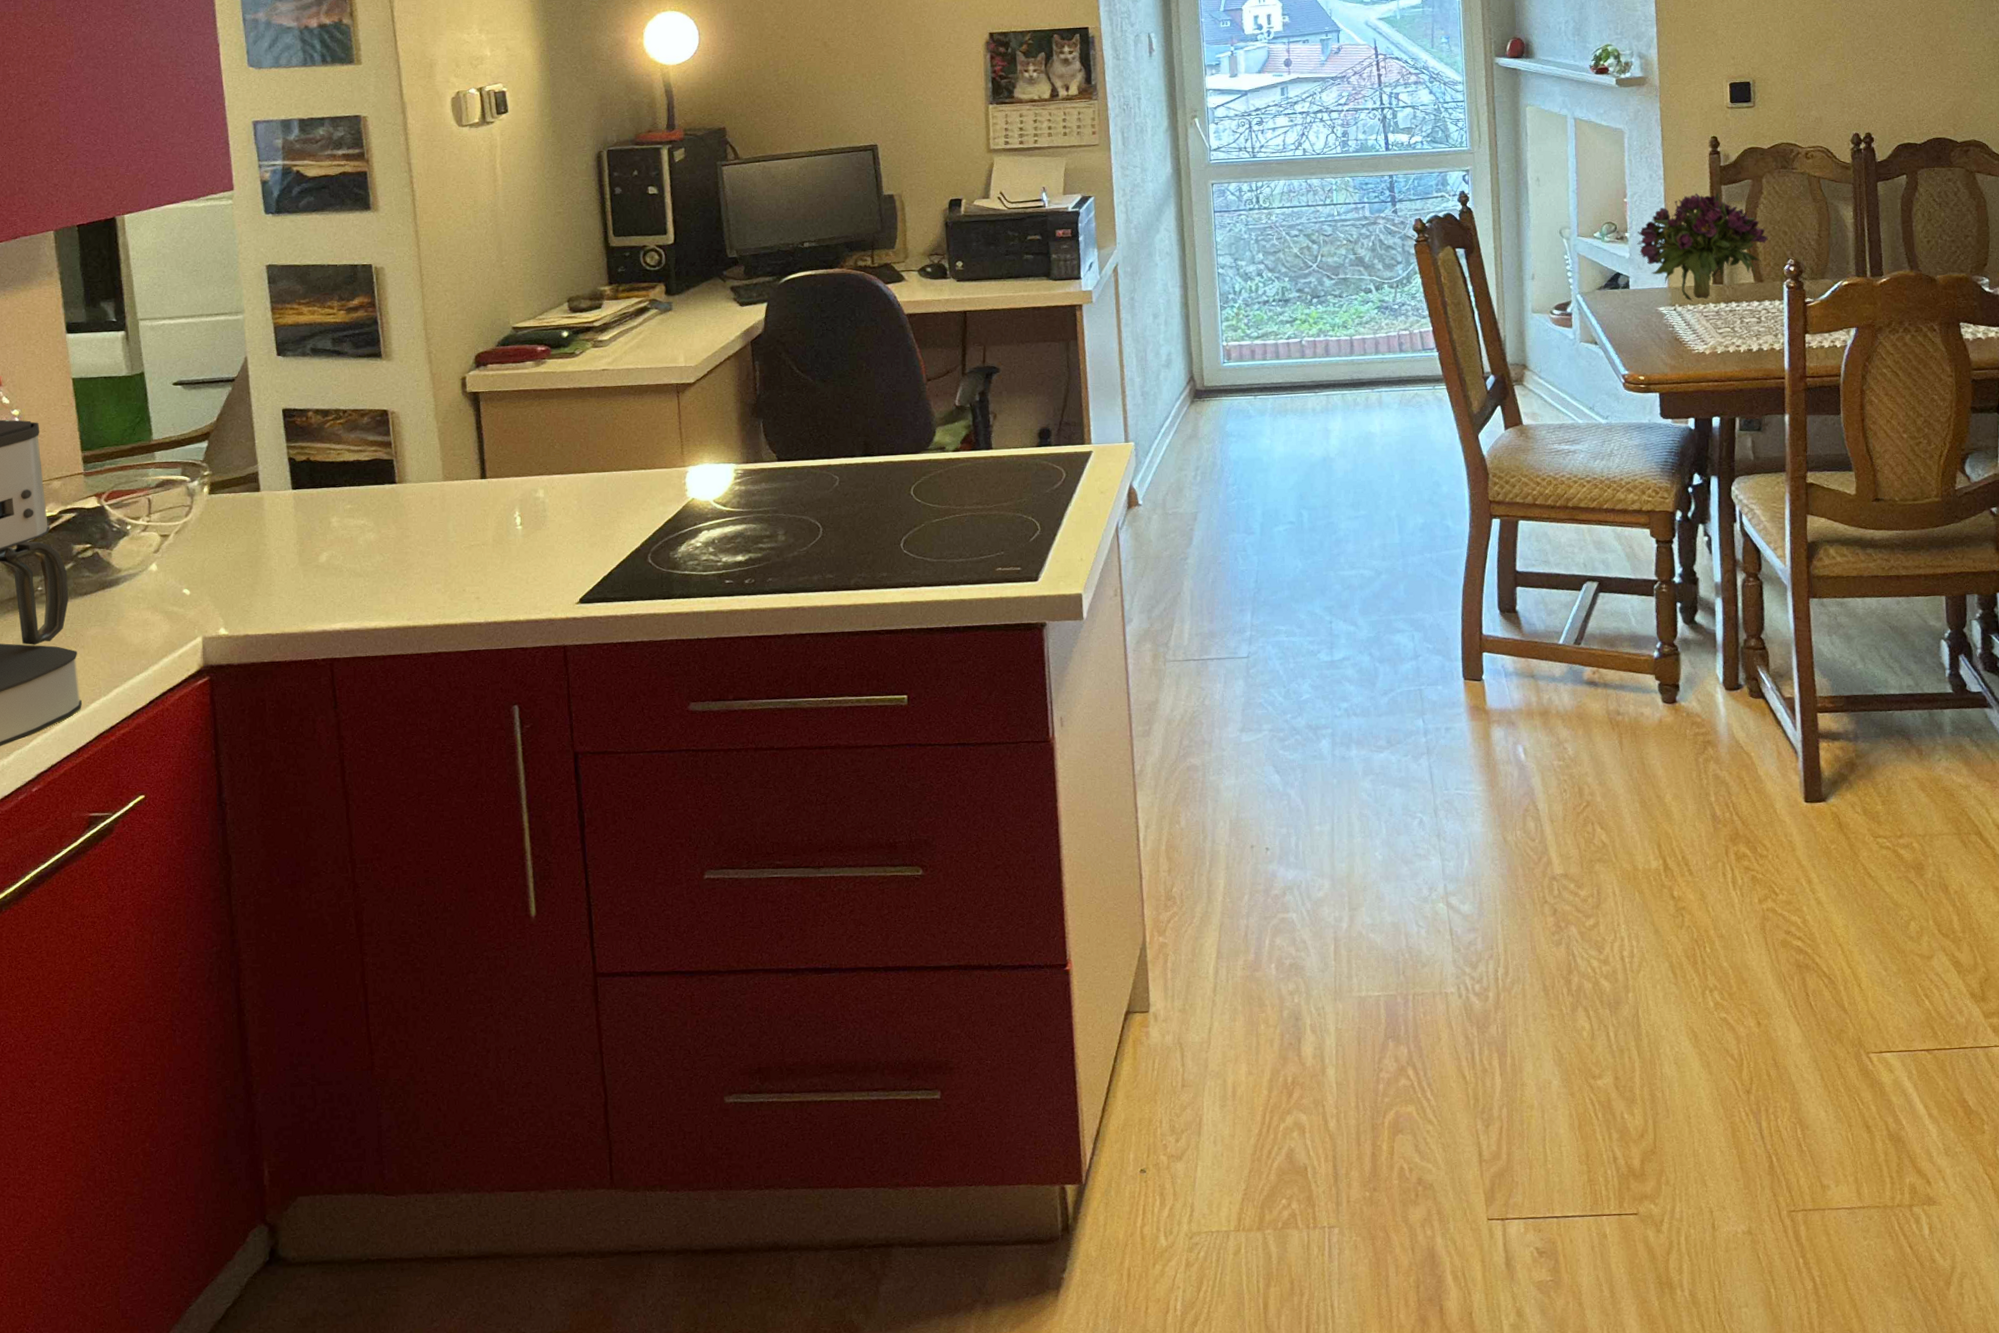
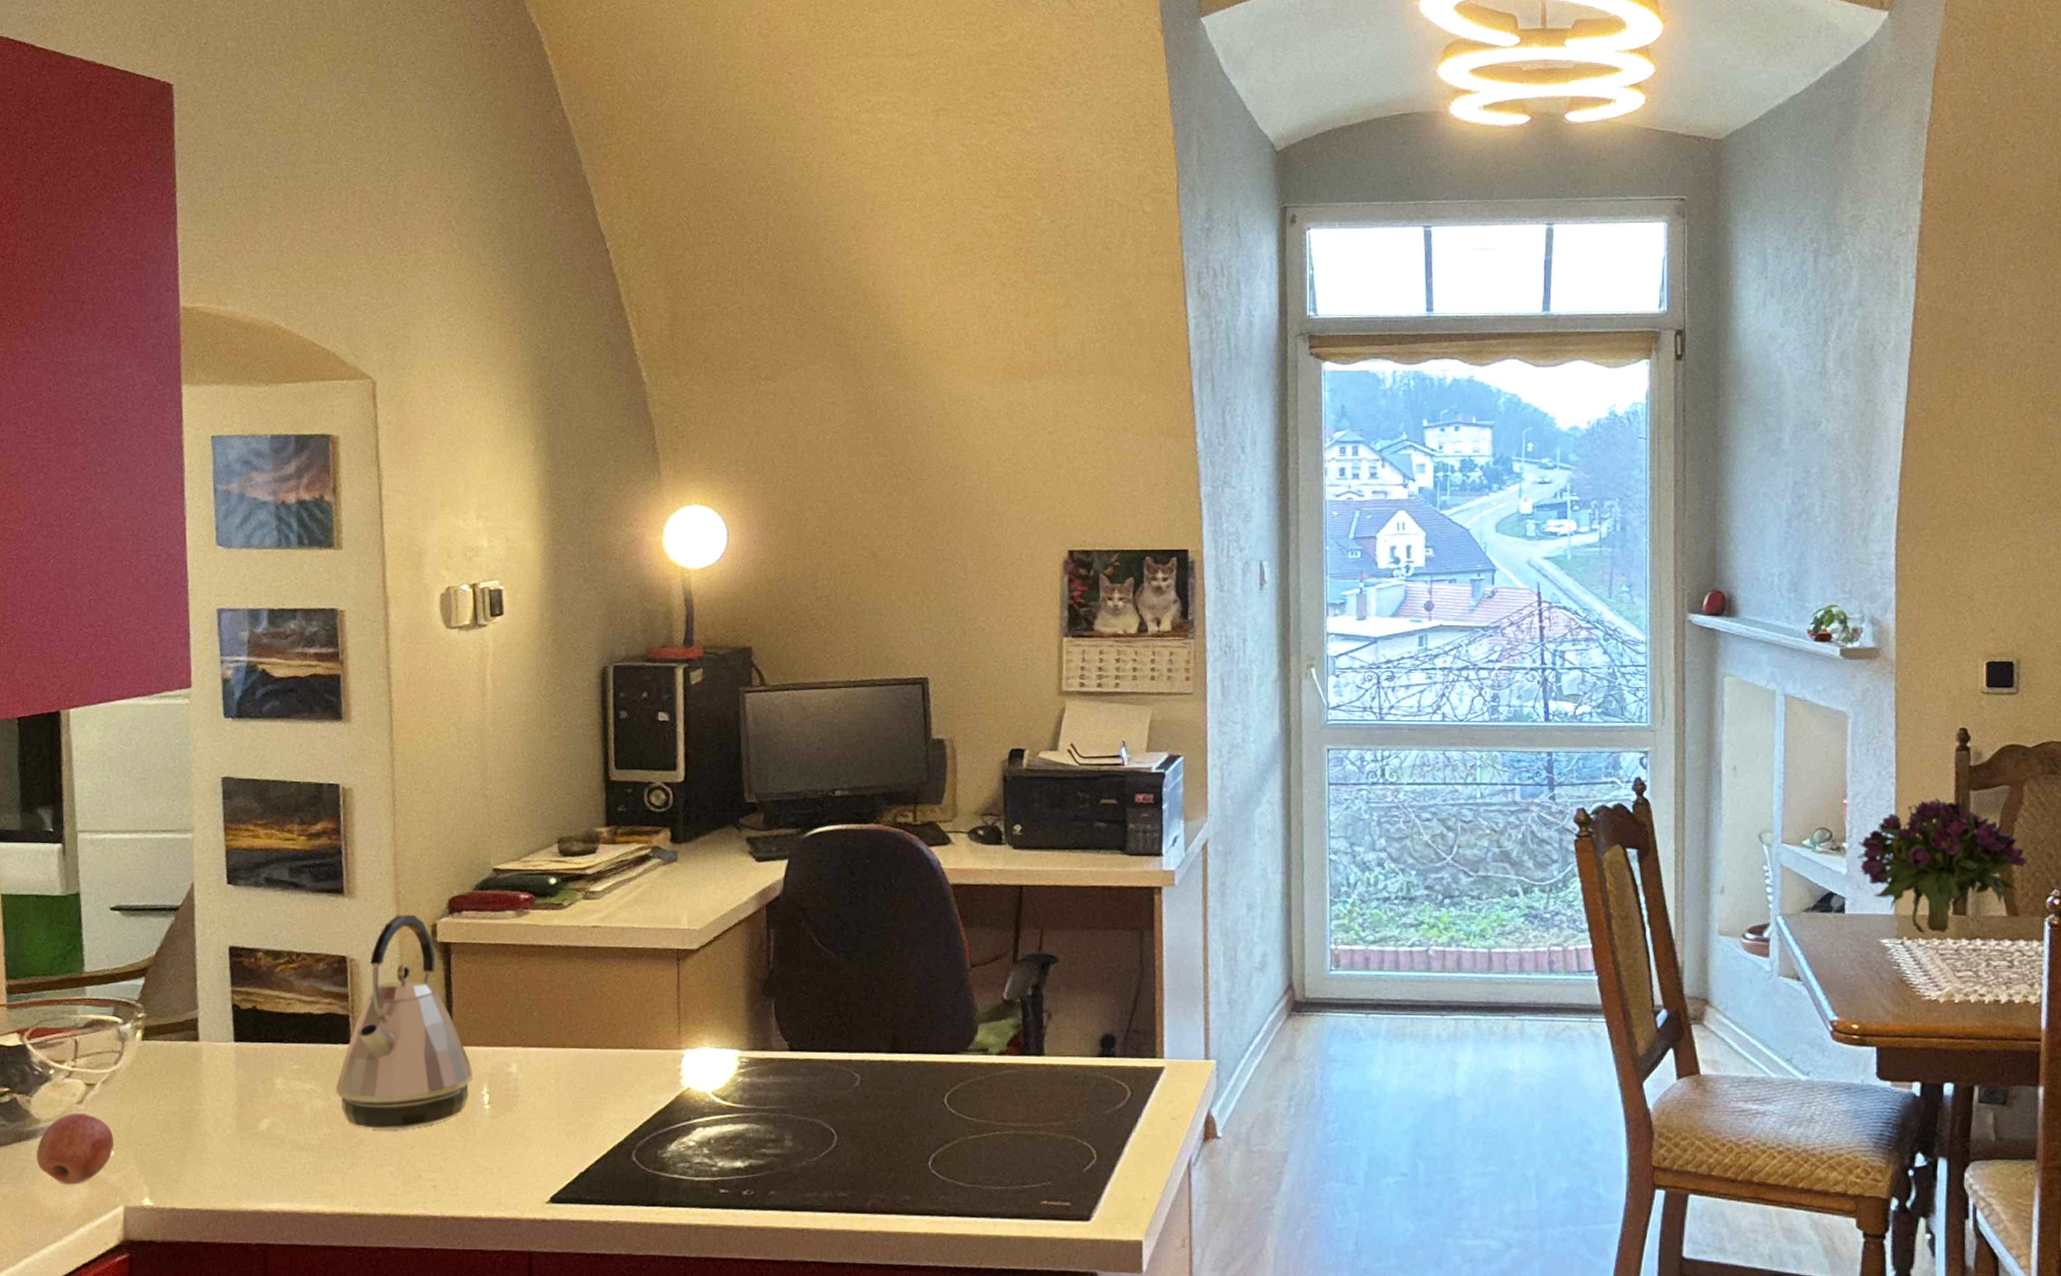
fruit: none [120,560,190,623] -> present [36,1112,115,1185]
kettle: none [385,370,506,554] -> present [336,914,473,1130]

